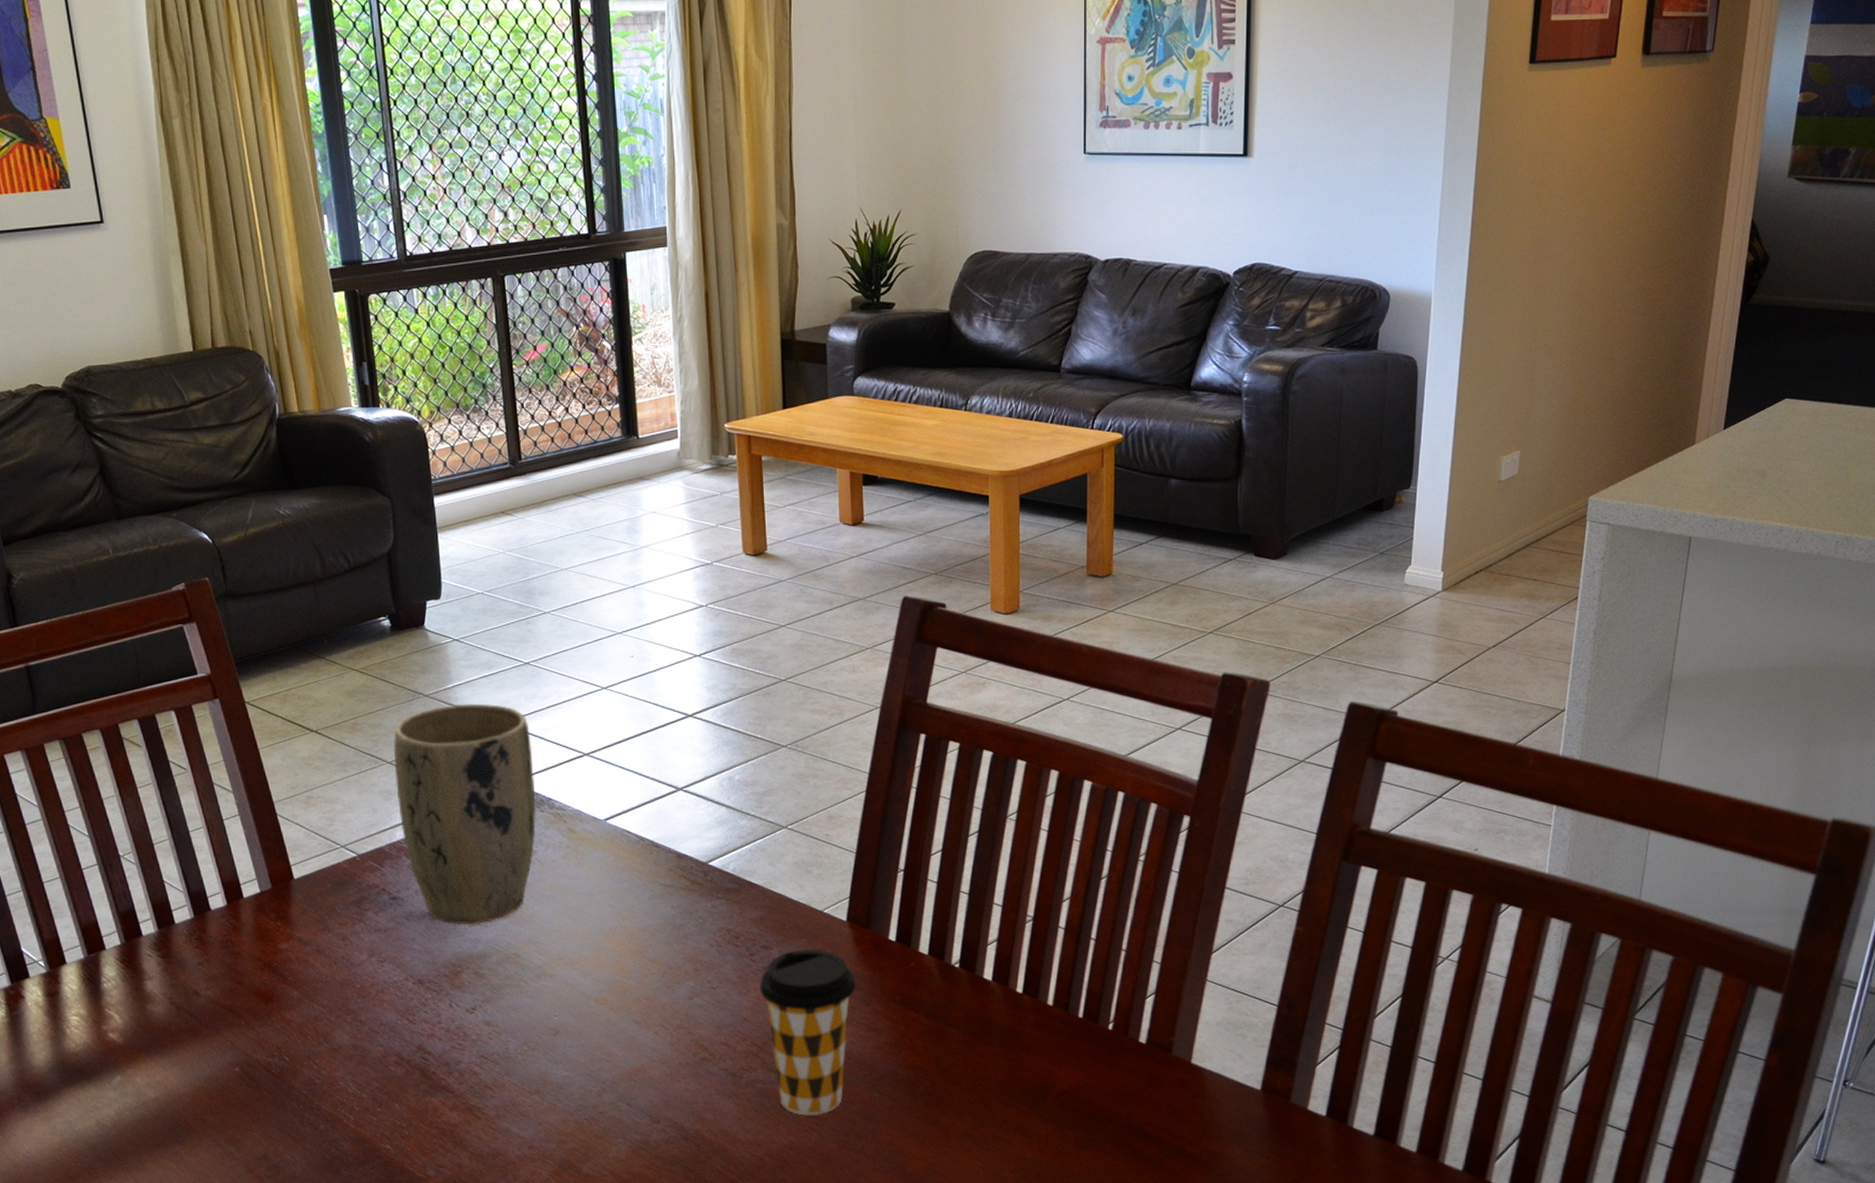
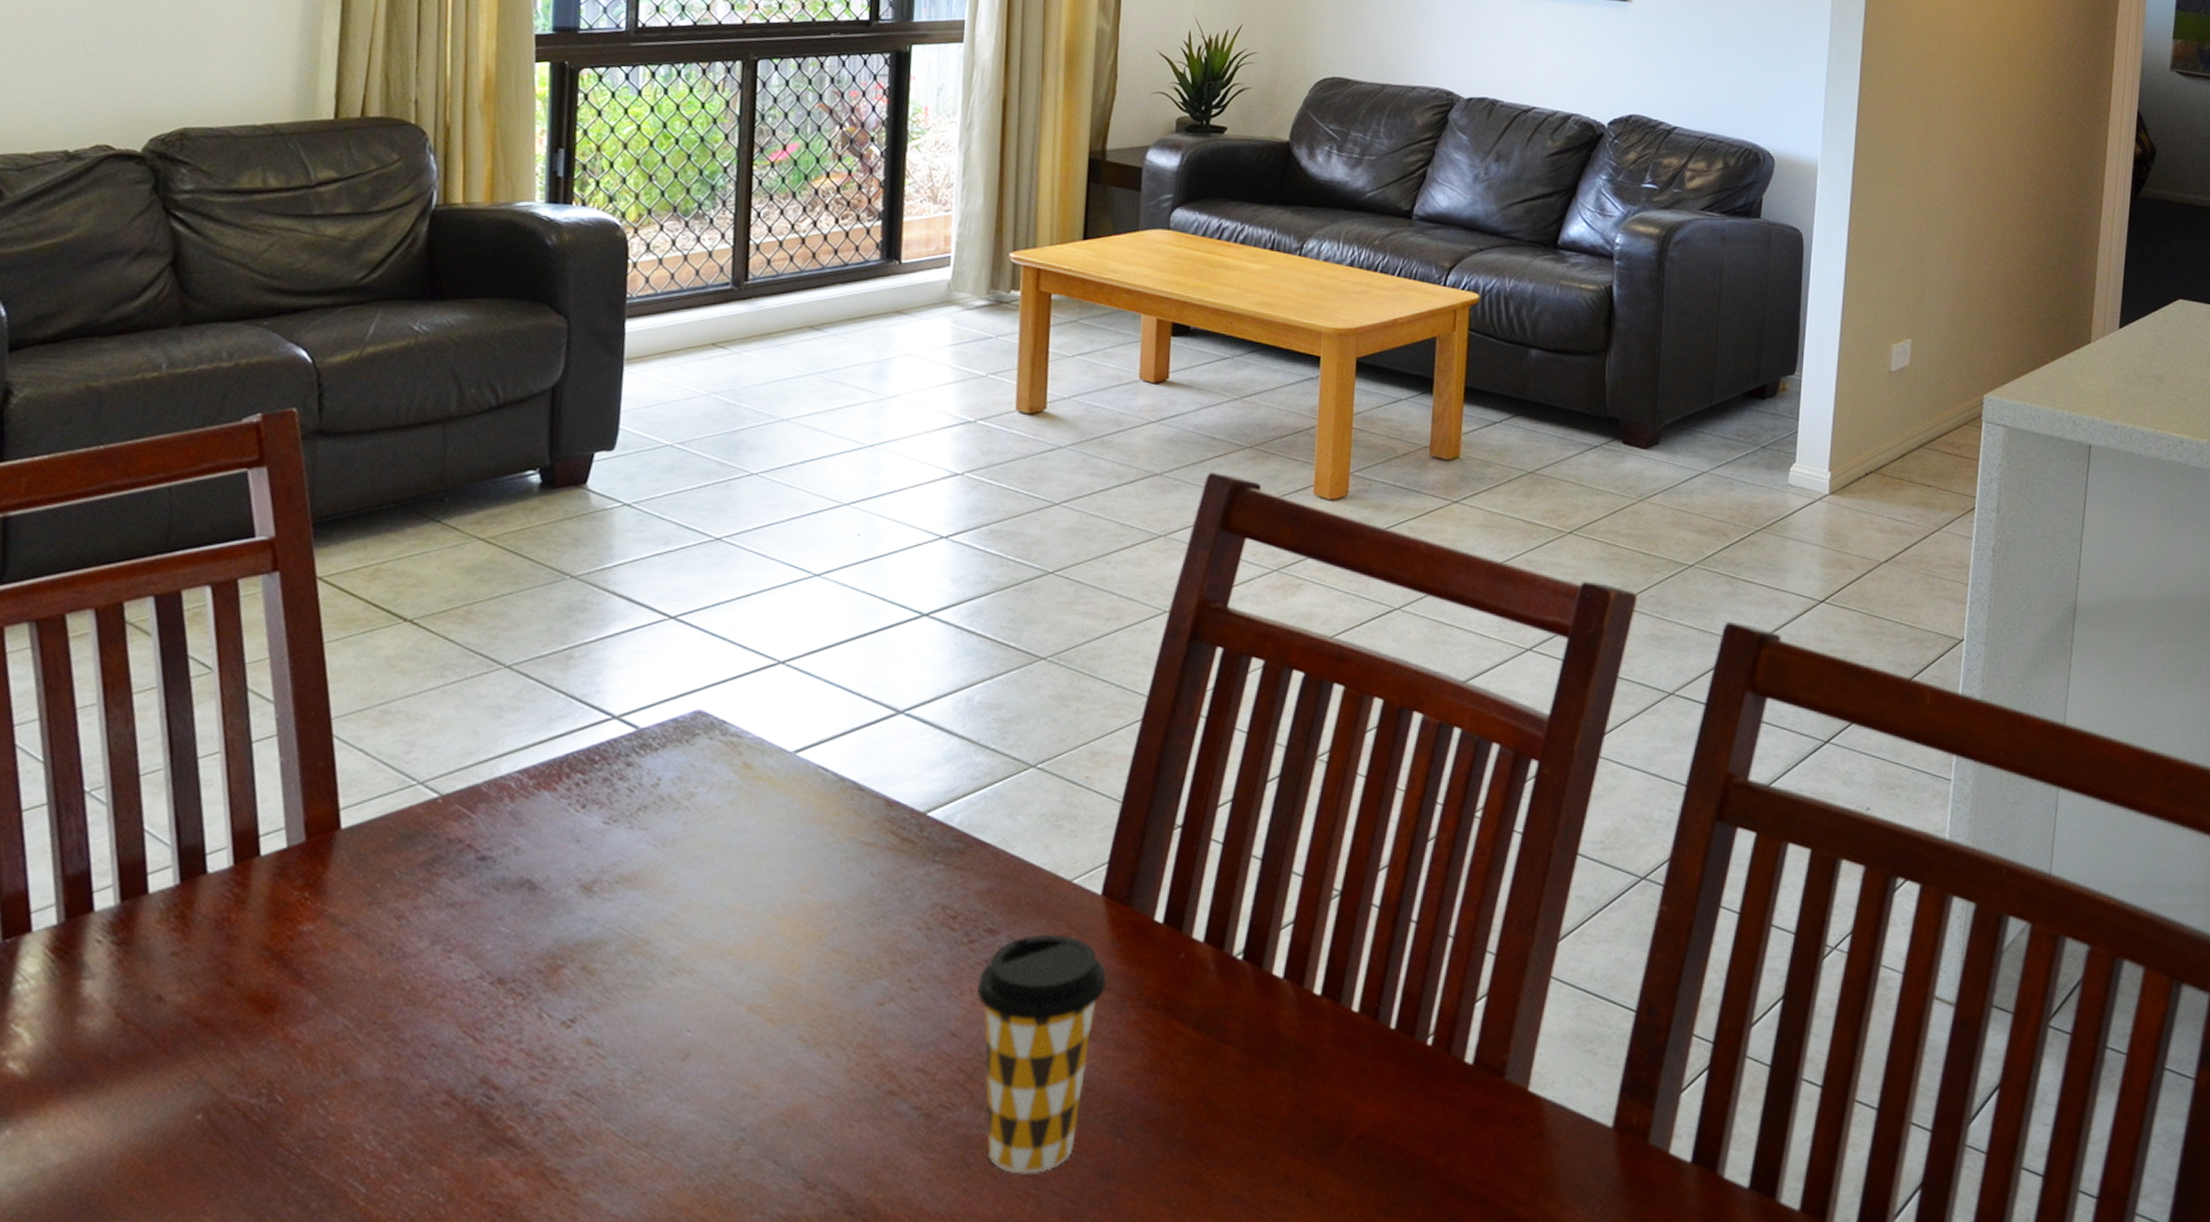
plant pot: present [393,703,537,925] -> none [510,589,710,898]

